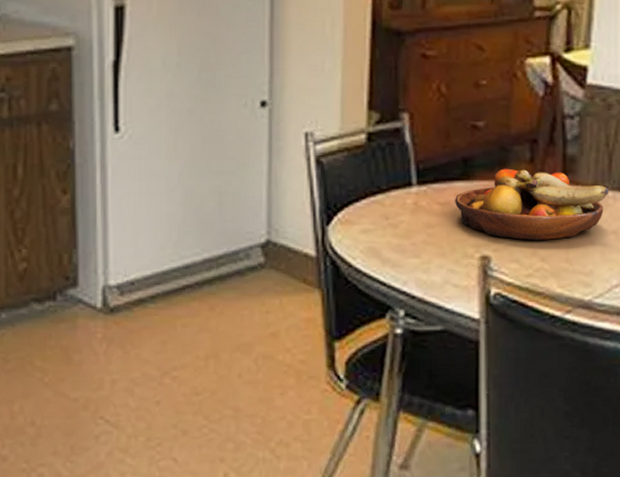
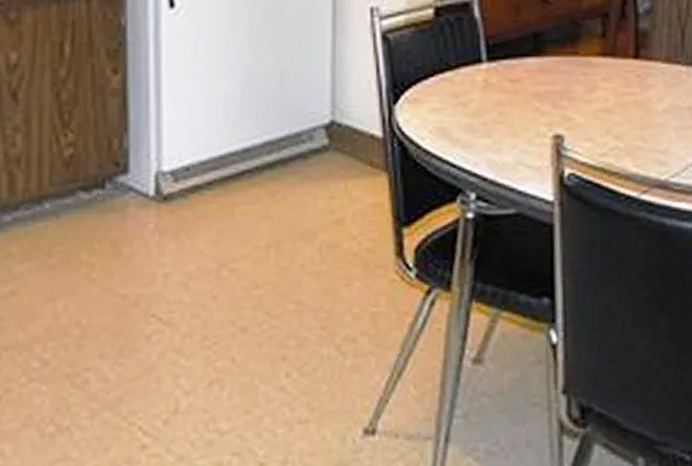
fruit bowl: present [455,168,609,241] -> none [526,43,683,119]

